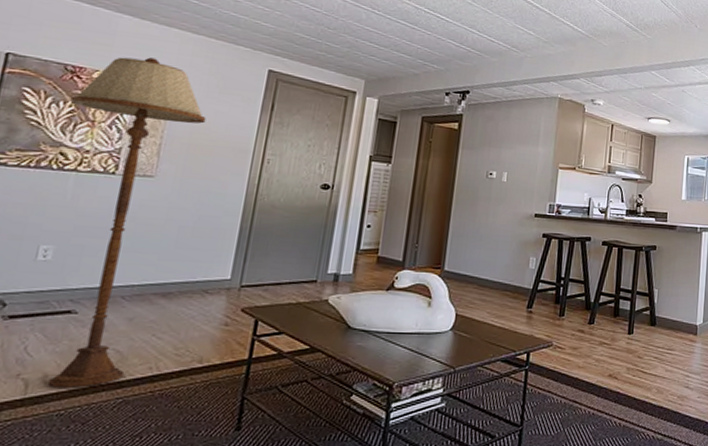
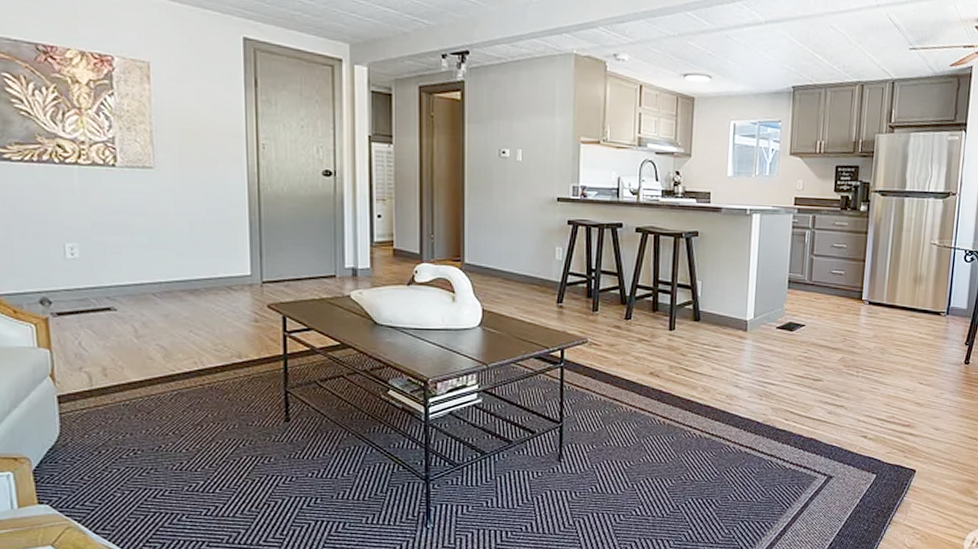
floor lamp: present [47,57,206,388] -> none [50,30,191,381]

